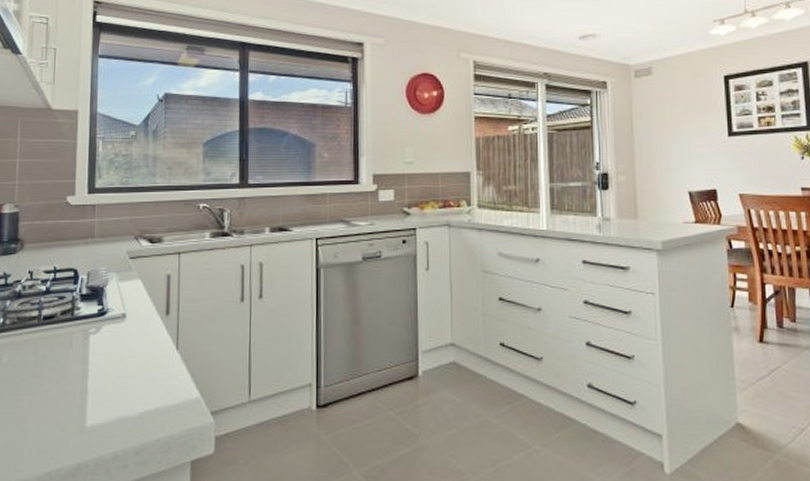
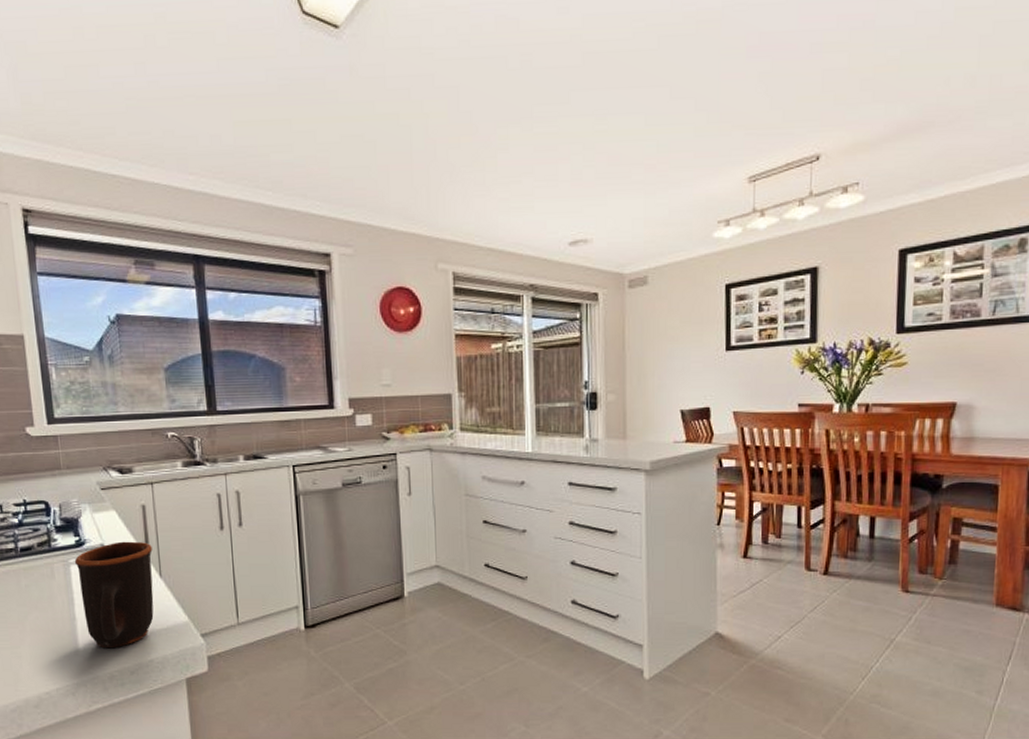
mug: none [94,311,172,426] -> present [74,541,154,649]

